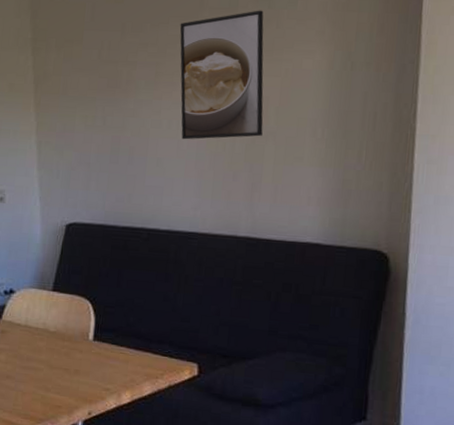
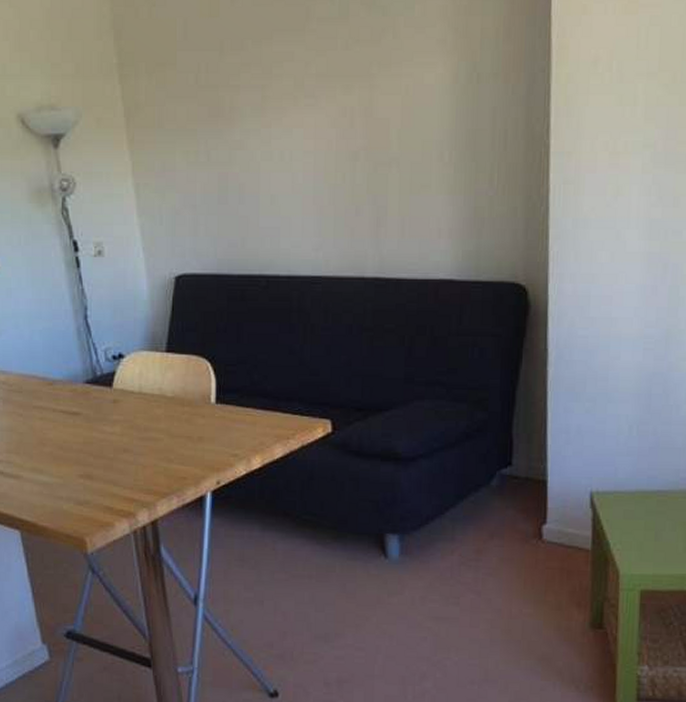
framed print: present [179,10,264,140] -> none [285,18,385,173]

